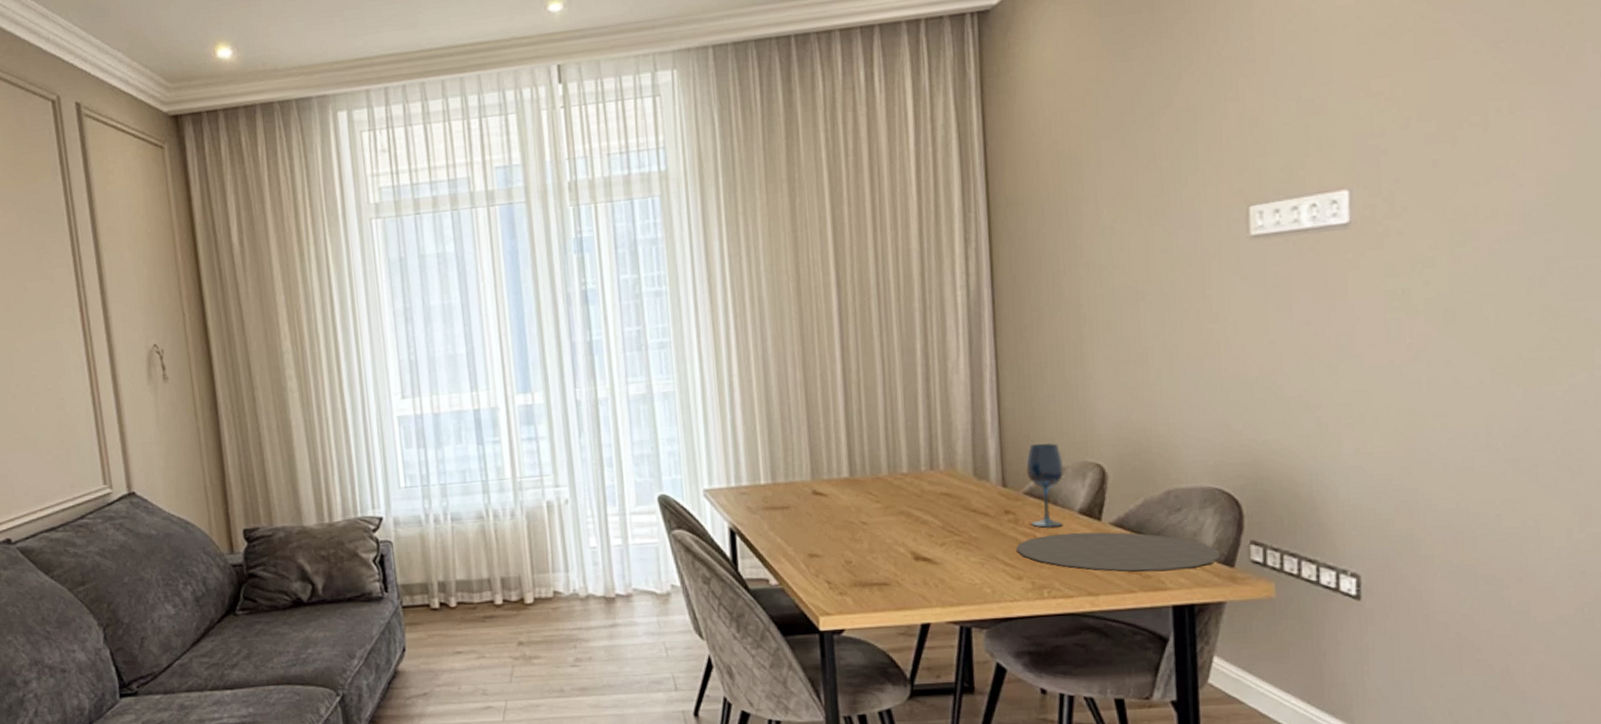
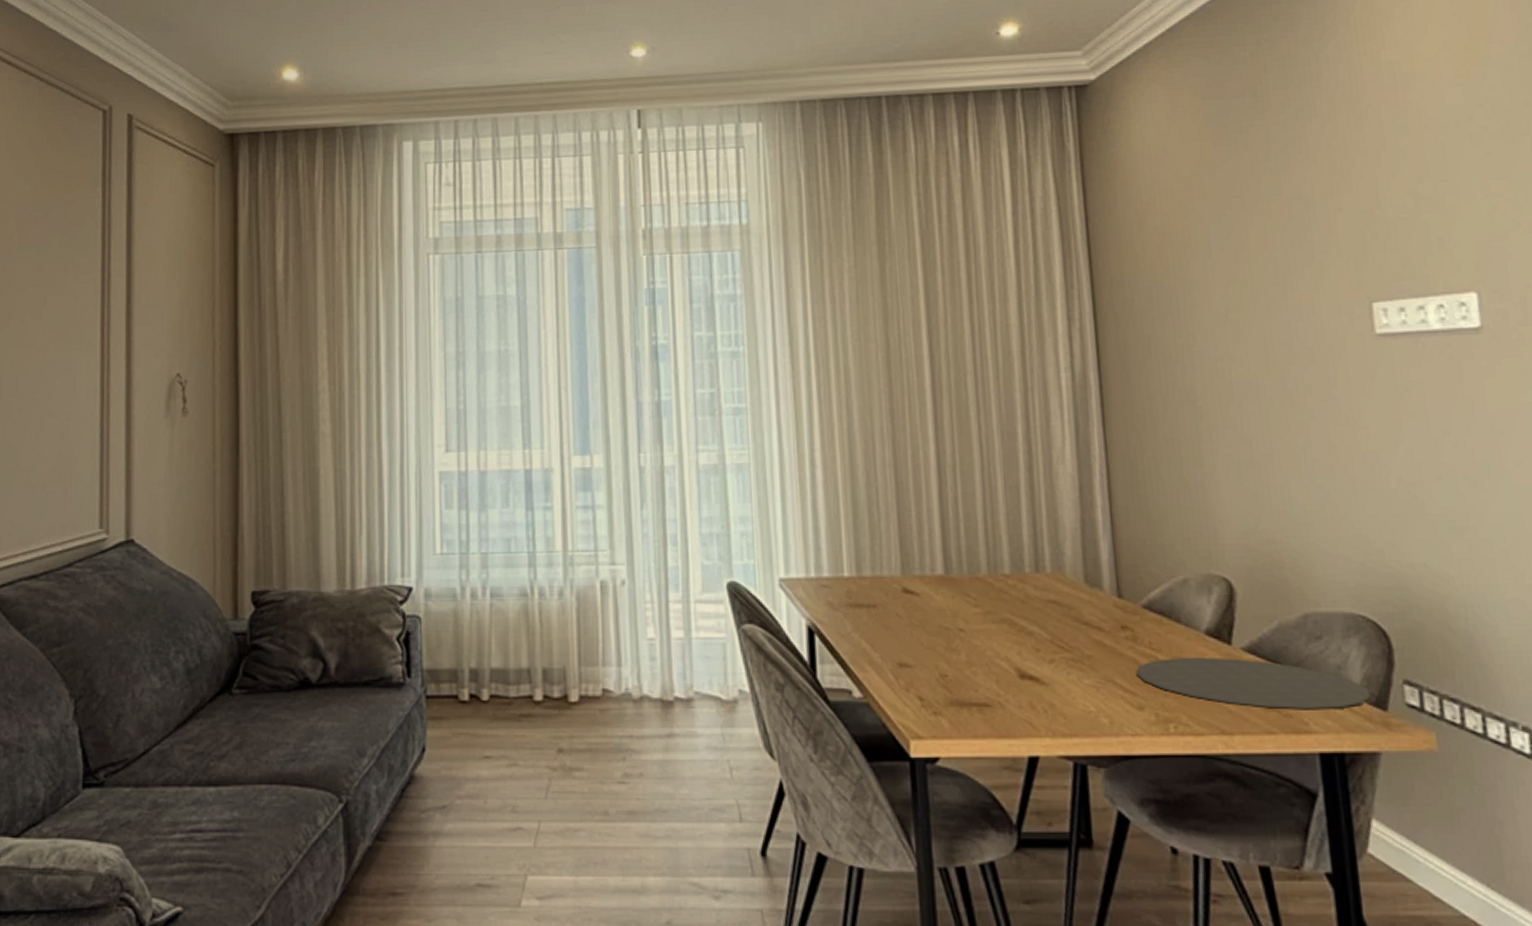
wineglass: present [1026,443,1064,528] -> none [1143,549,1188,649]

